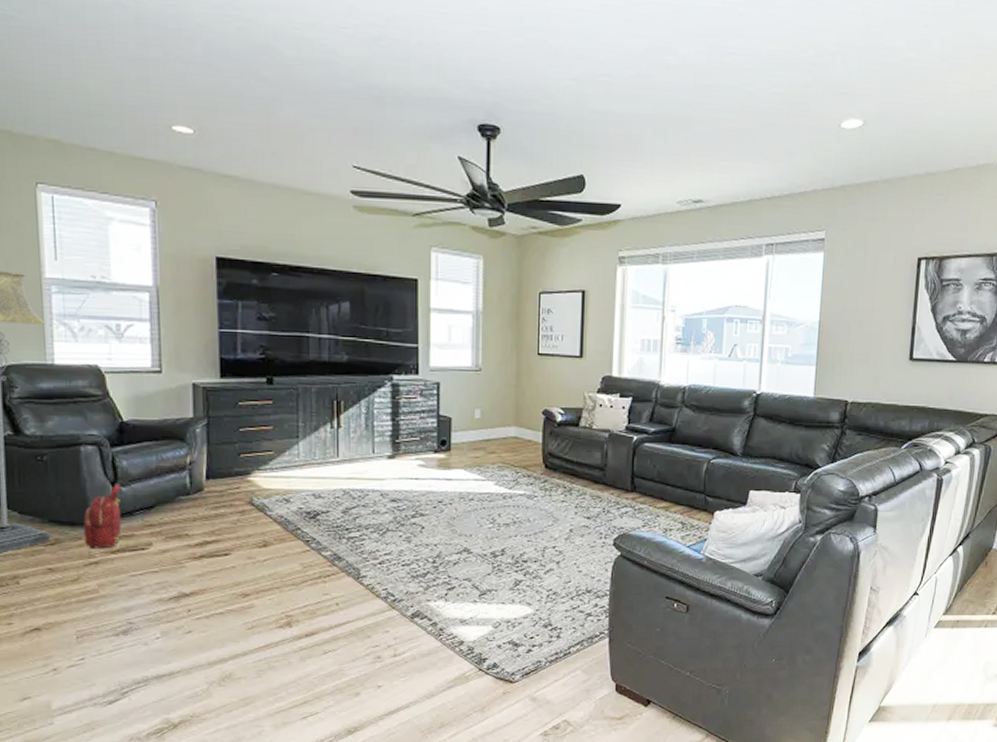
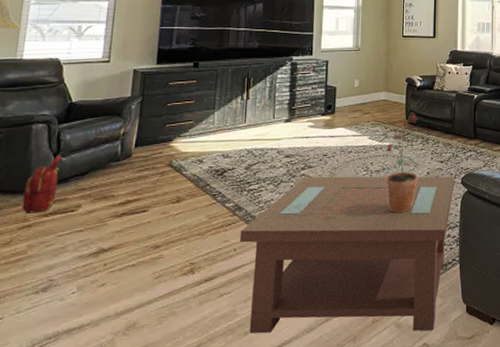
coffee table: none [341,526,604,708] -> present [239,176,454,334]
potted plant: none [516,454,558,574] -> present [385,112,418,212]

